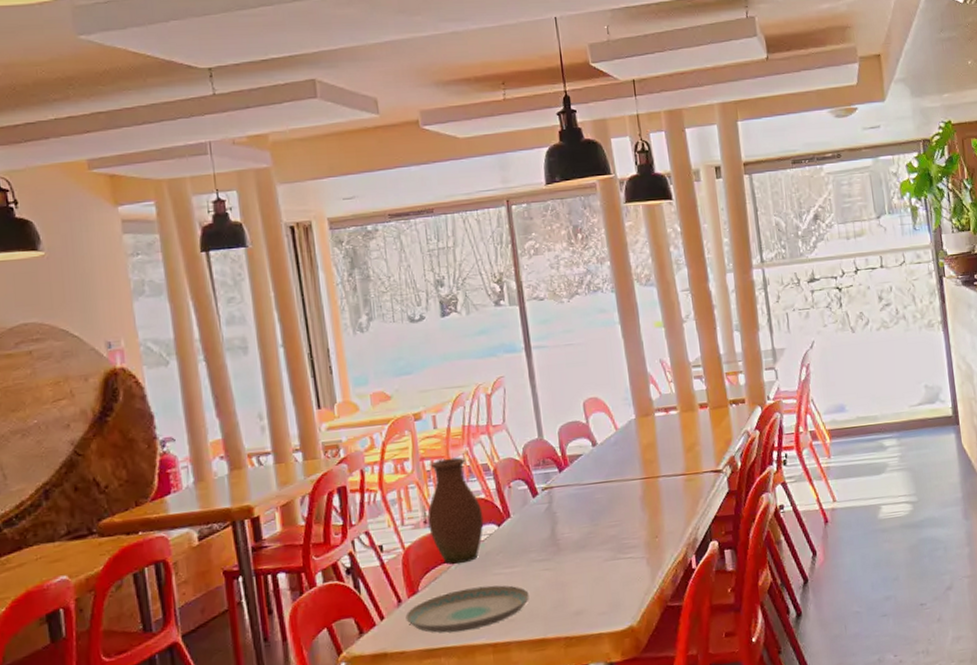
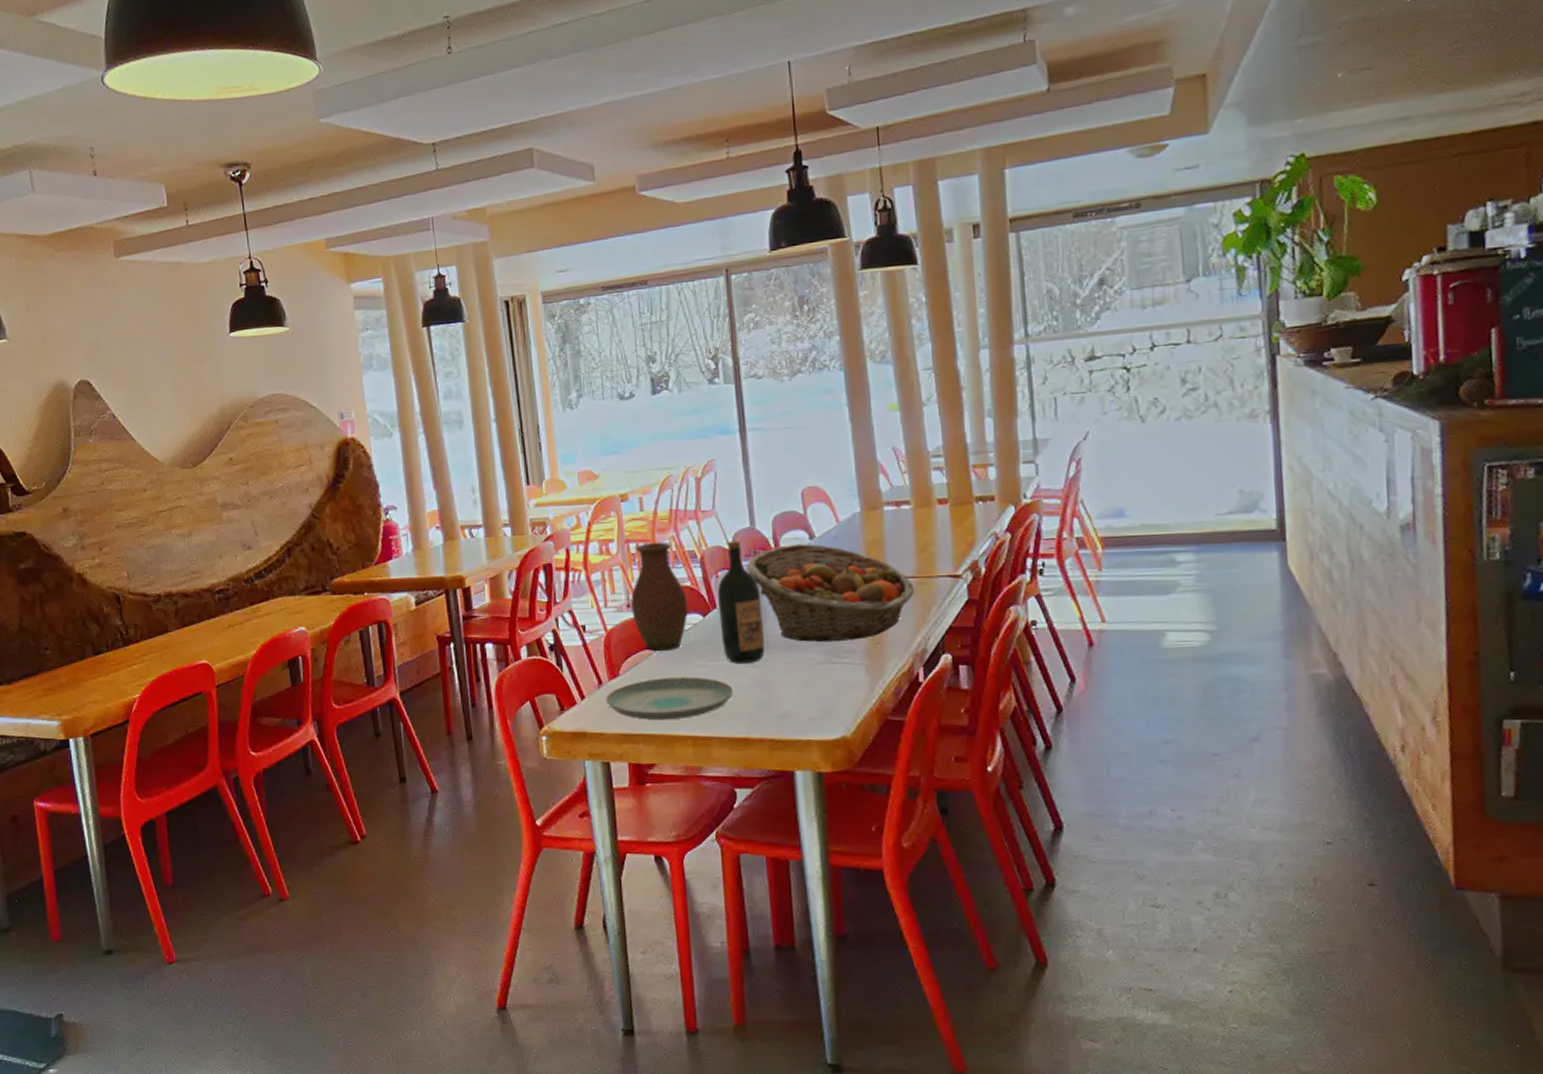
wine bottle: none [511,451,557,569] -> present [718,540,765,664]
fruit basket: none [536,450,685,542] -> present [746,544,915,643]

